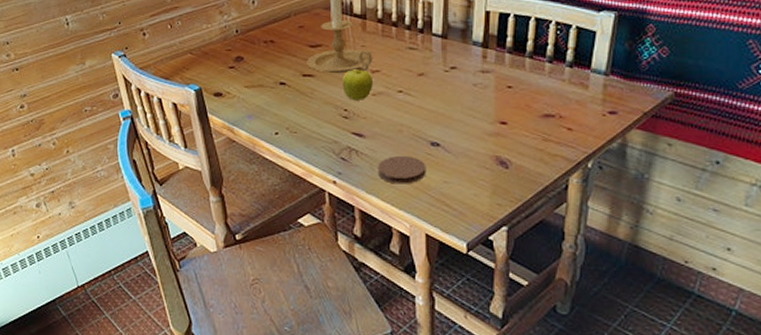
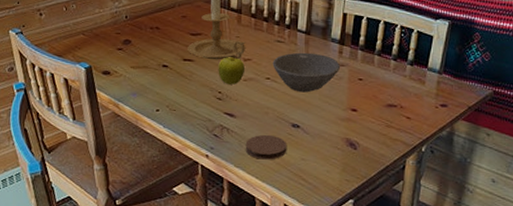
bowl: none [405,59,486,106] -> present [272,52,341,93]

